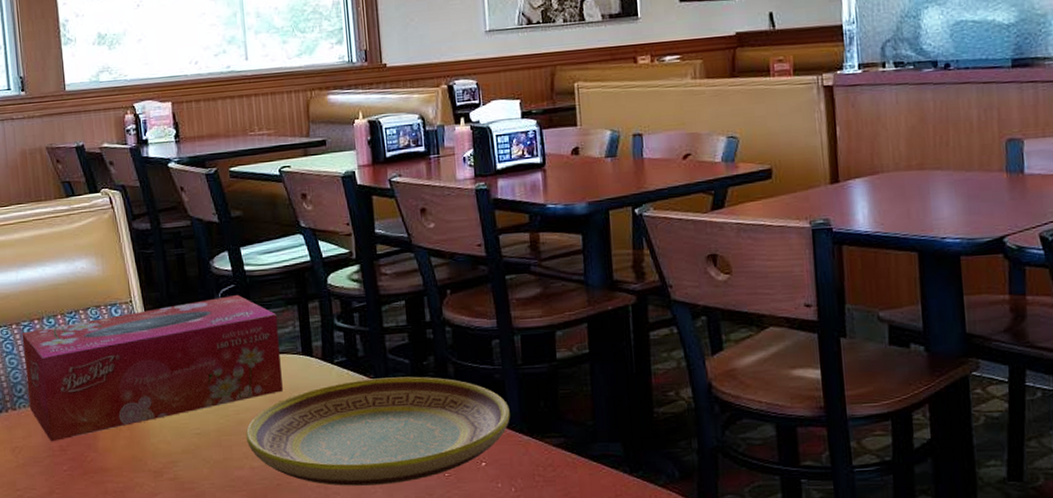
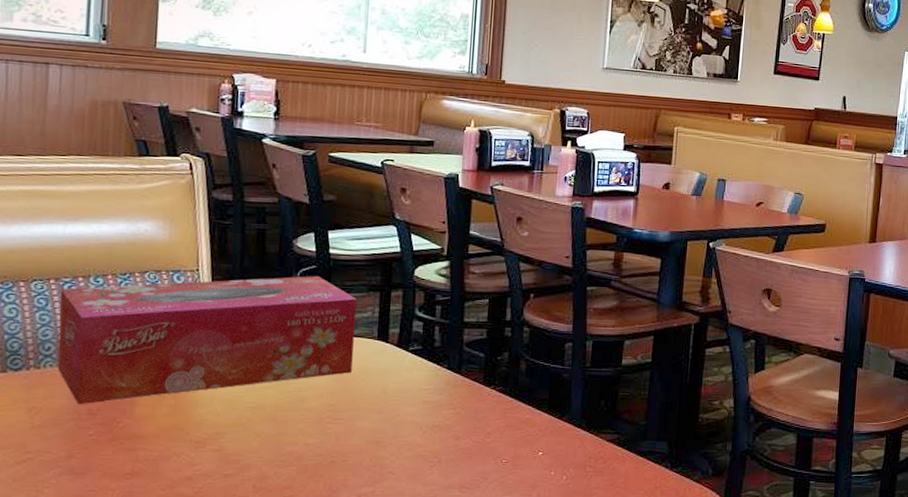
plate: present [246,376,510,486] -> none [305,368,572,467]

